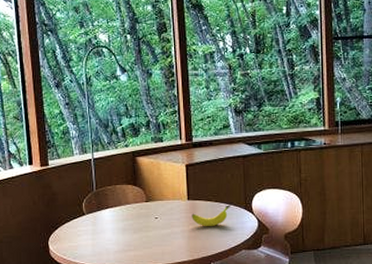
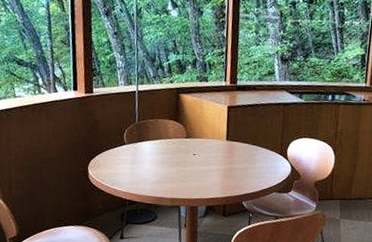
banana: present [192,204,231,227] -> none [228,149,268,168]

